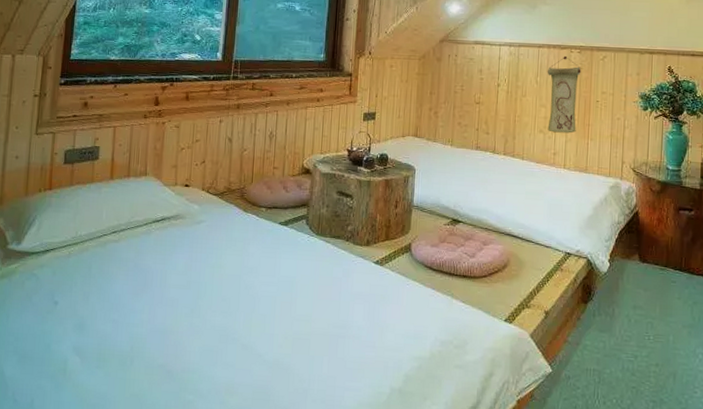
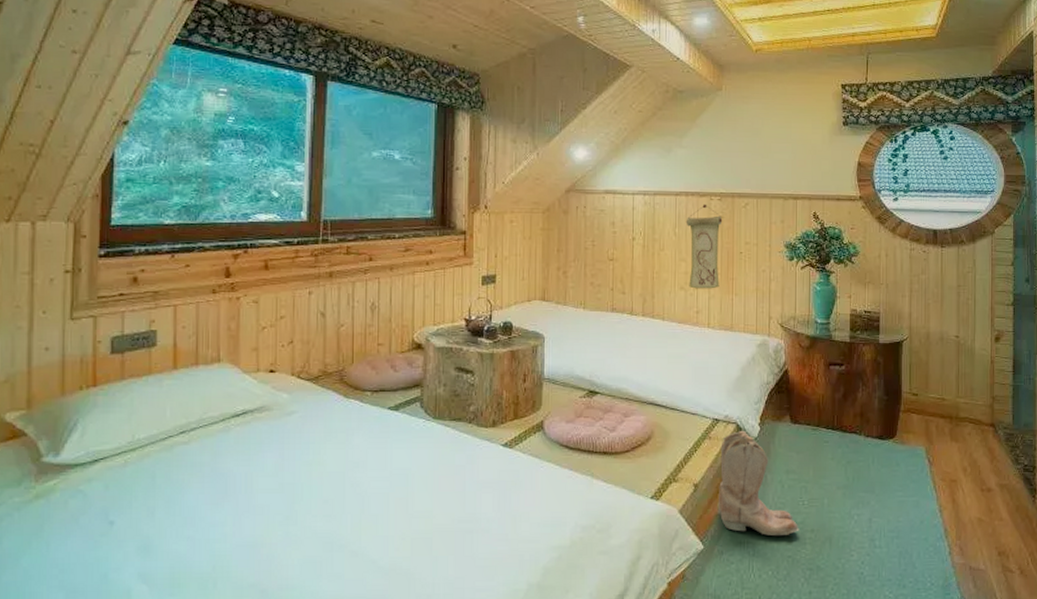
boots: none [566,265,644,367] -> present [717,430,799,535]

